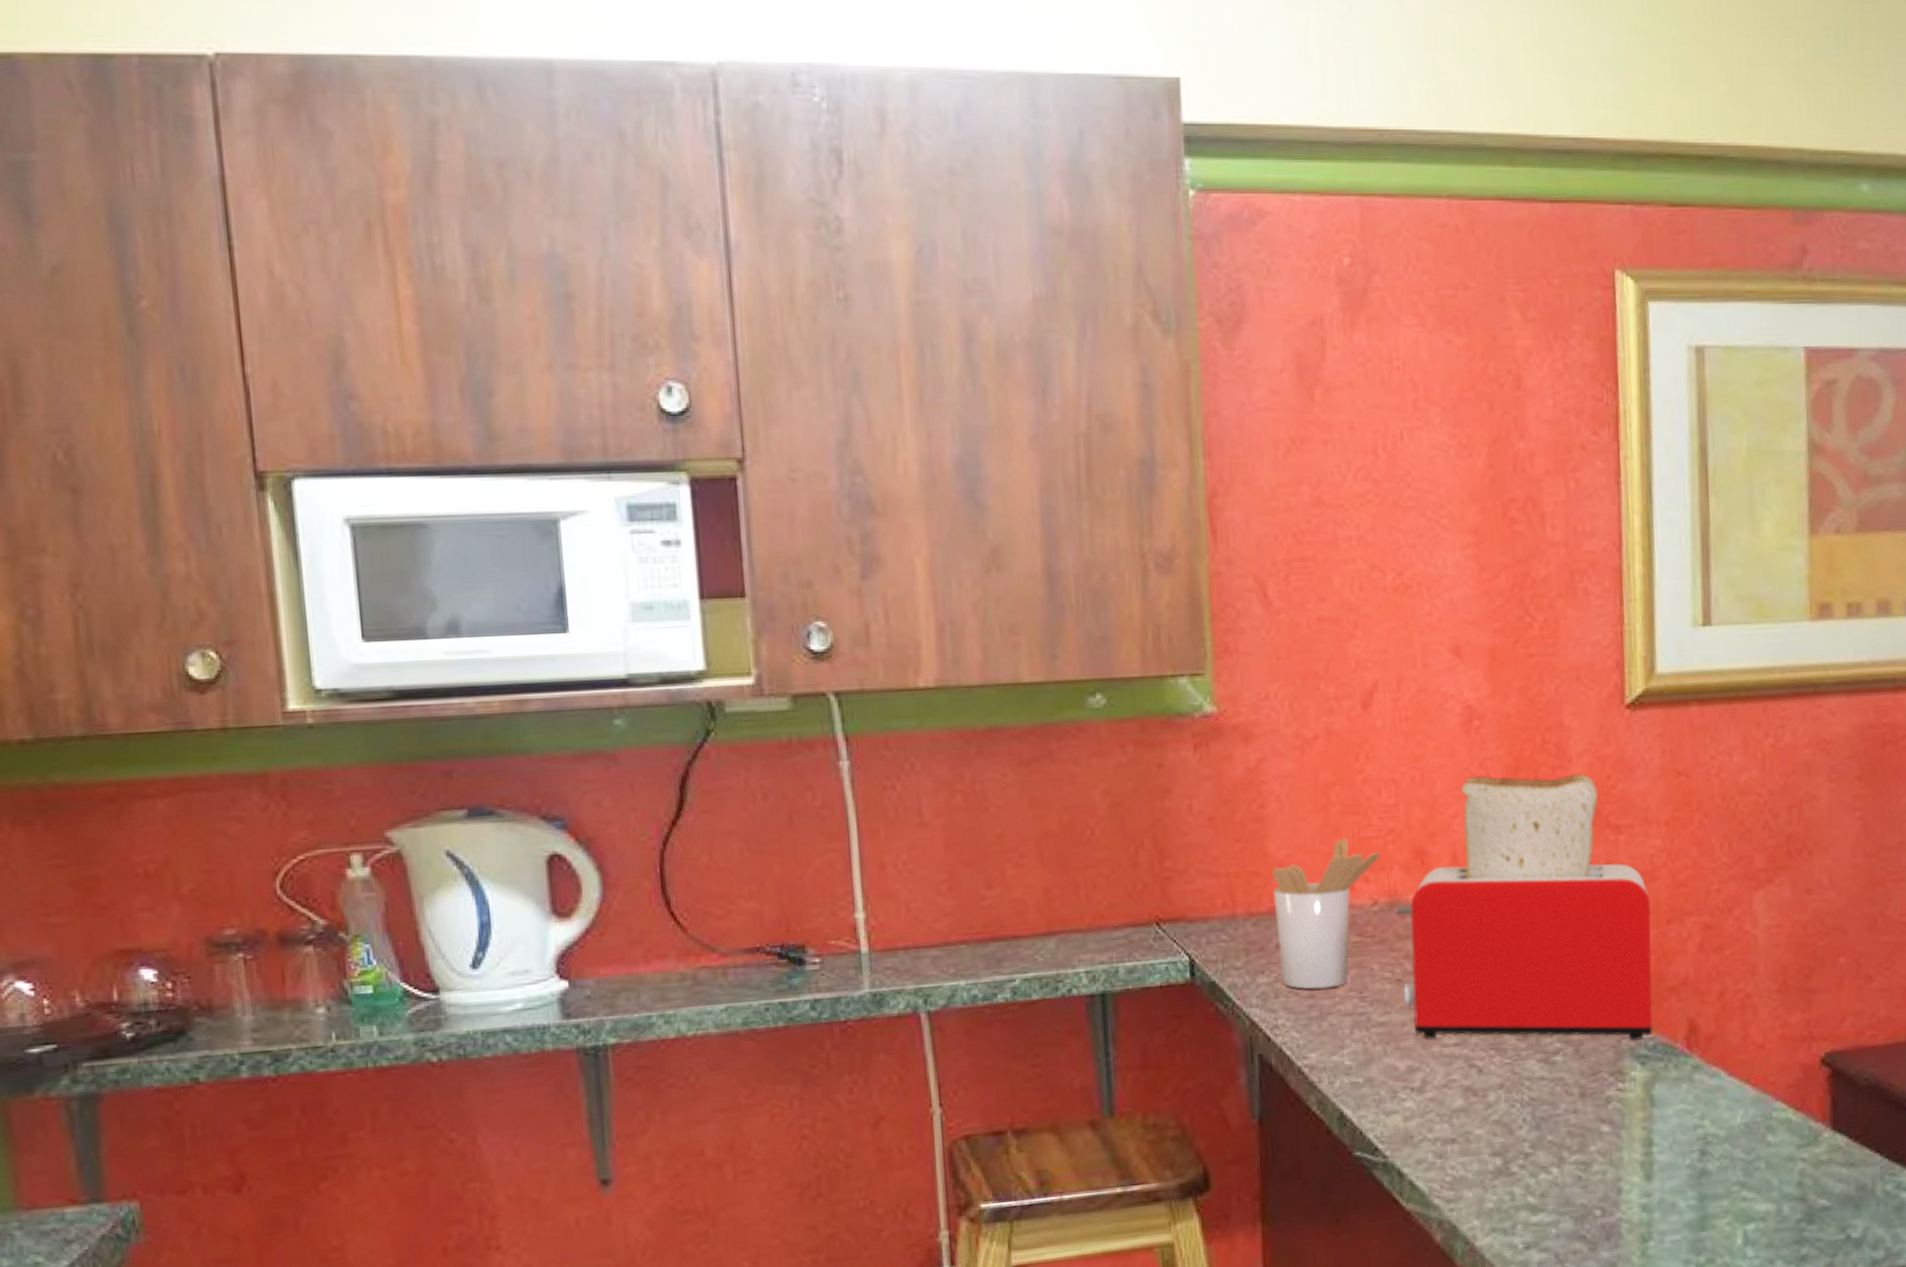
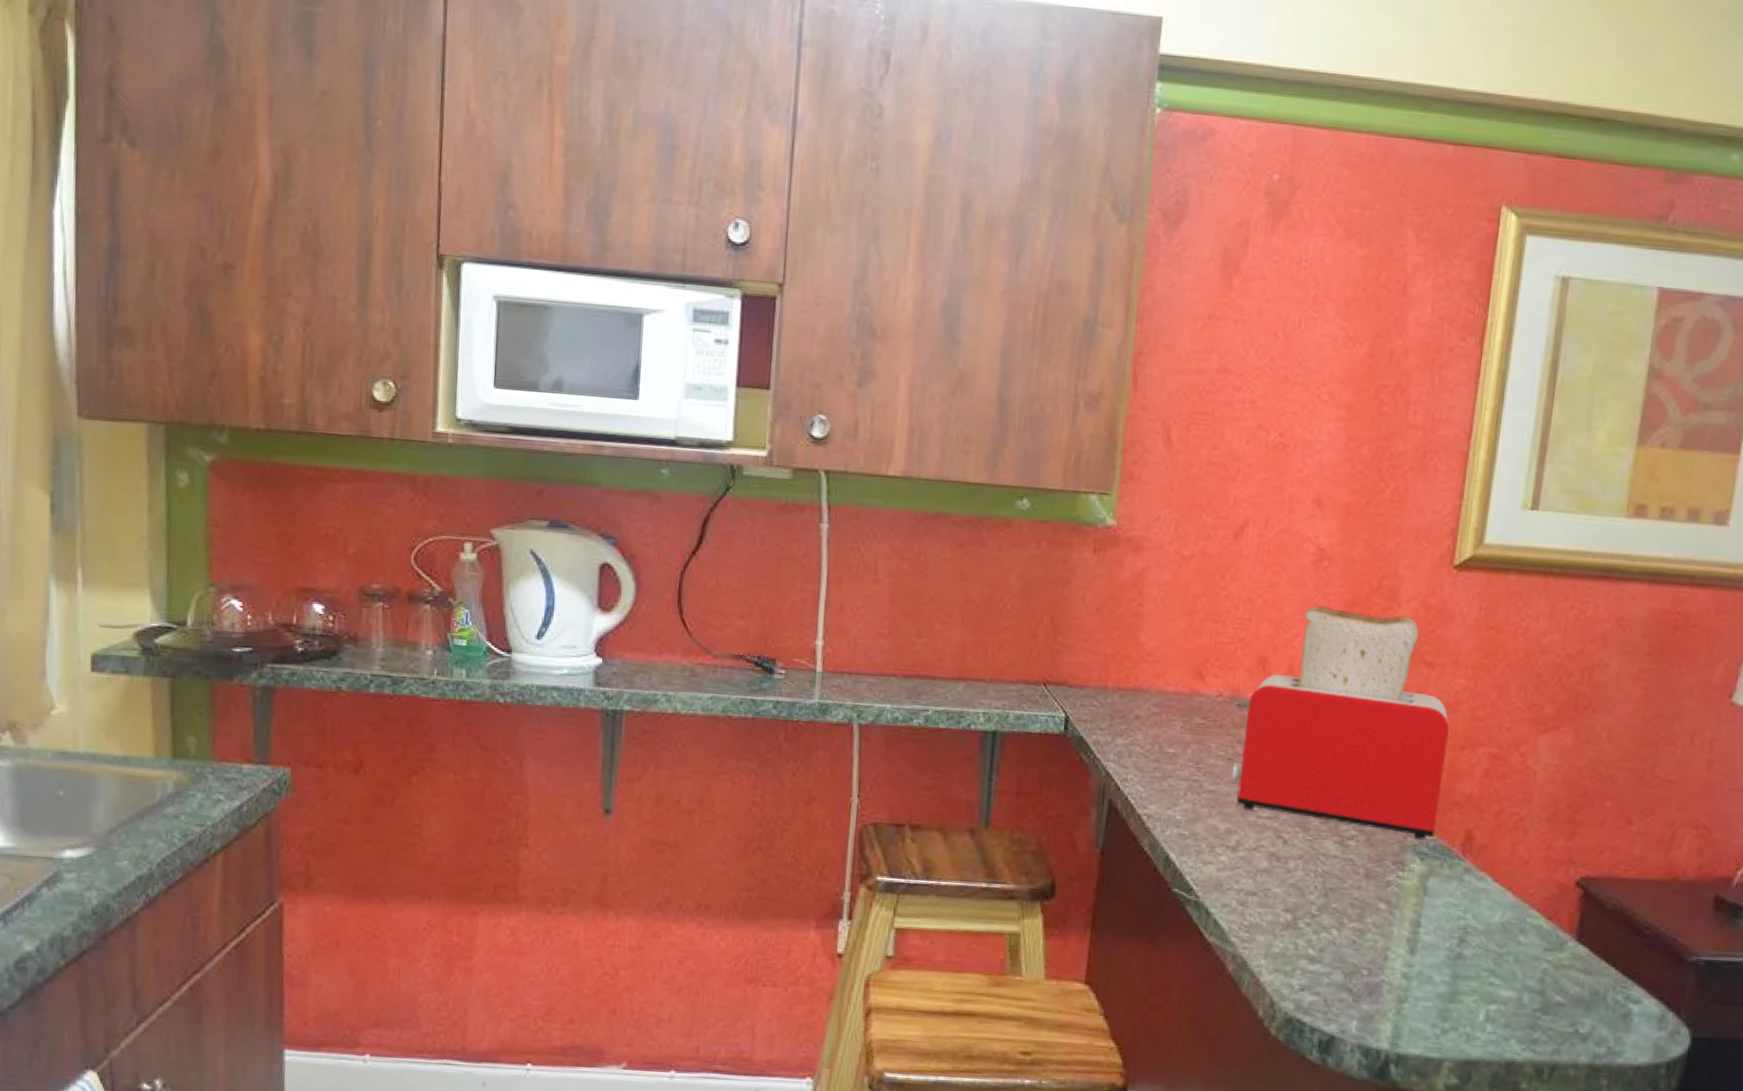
utensil holder: present [1272,838,1380,990] -> none [1135,639,1230,757]

